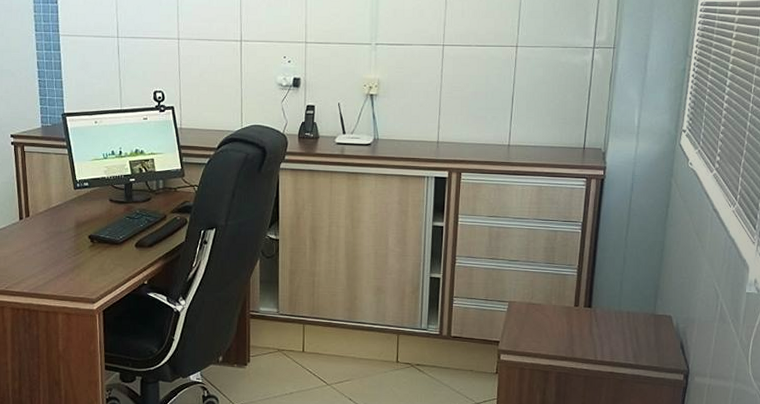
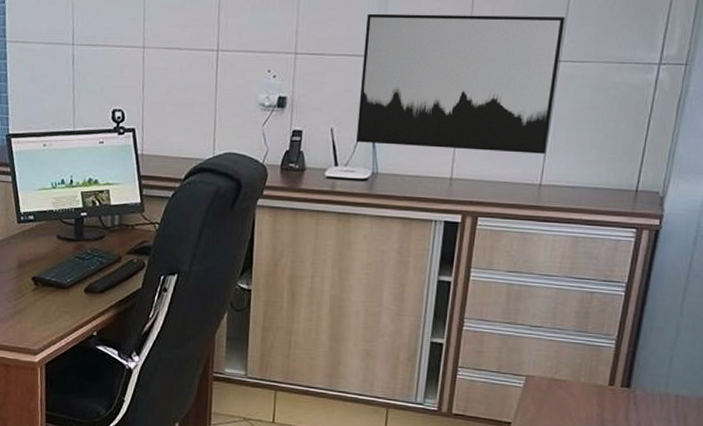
wall art: none [359,10,519,120] -> present [356,13,565,154]

